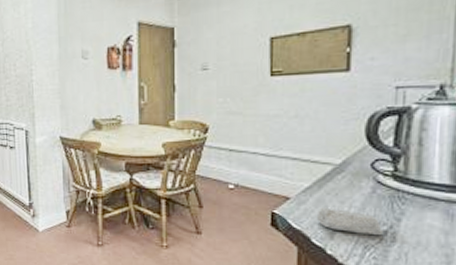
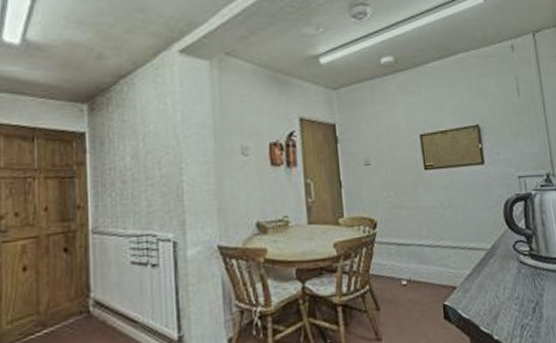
soap bar: present [317,207,383,236] -> none [480,292,532,315]

